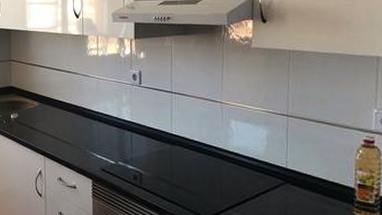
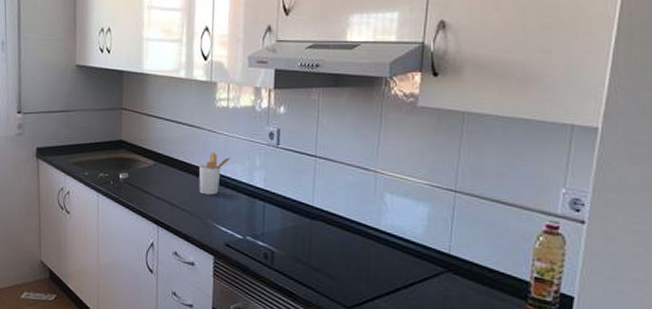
utensil holder: none [77,92,102,129] -> present [199,152,231,195]

